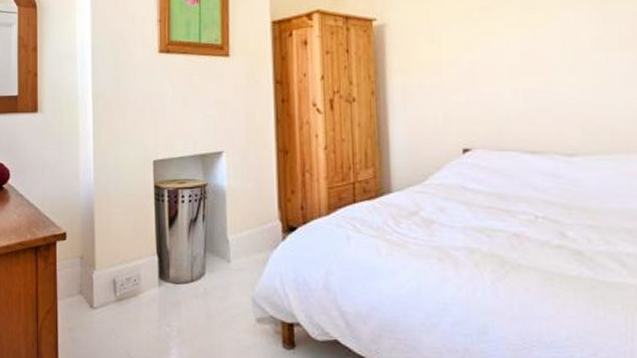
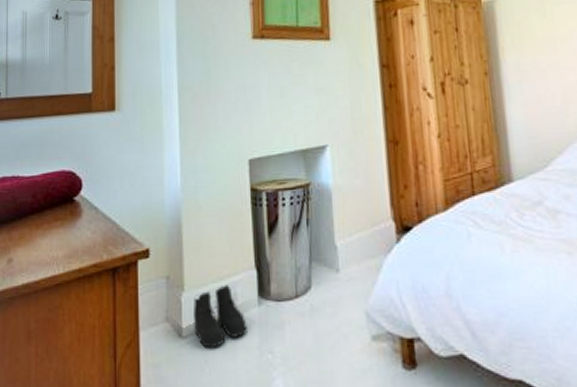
boots: none [103,267,149,319] -> present [193,285,247,348]

